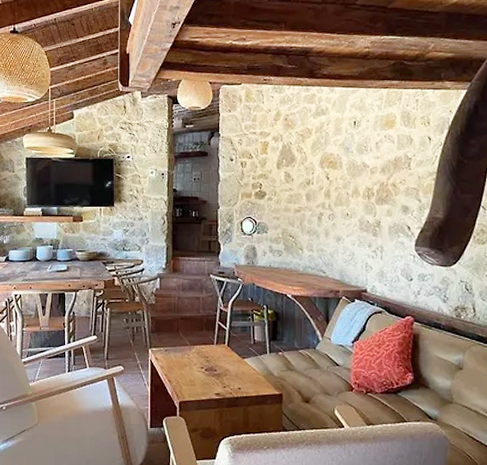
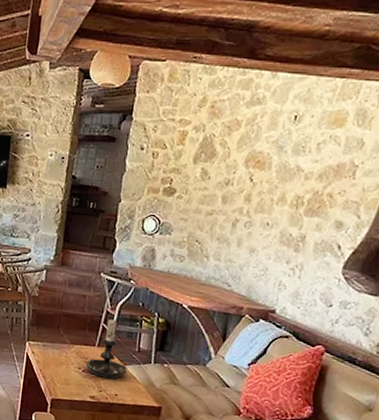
candle holder: none [207,313,247,374] -> present [85,316,128,379]

